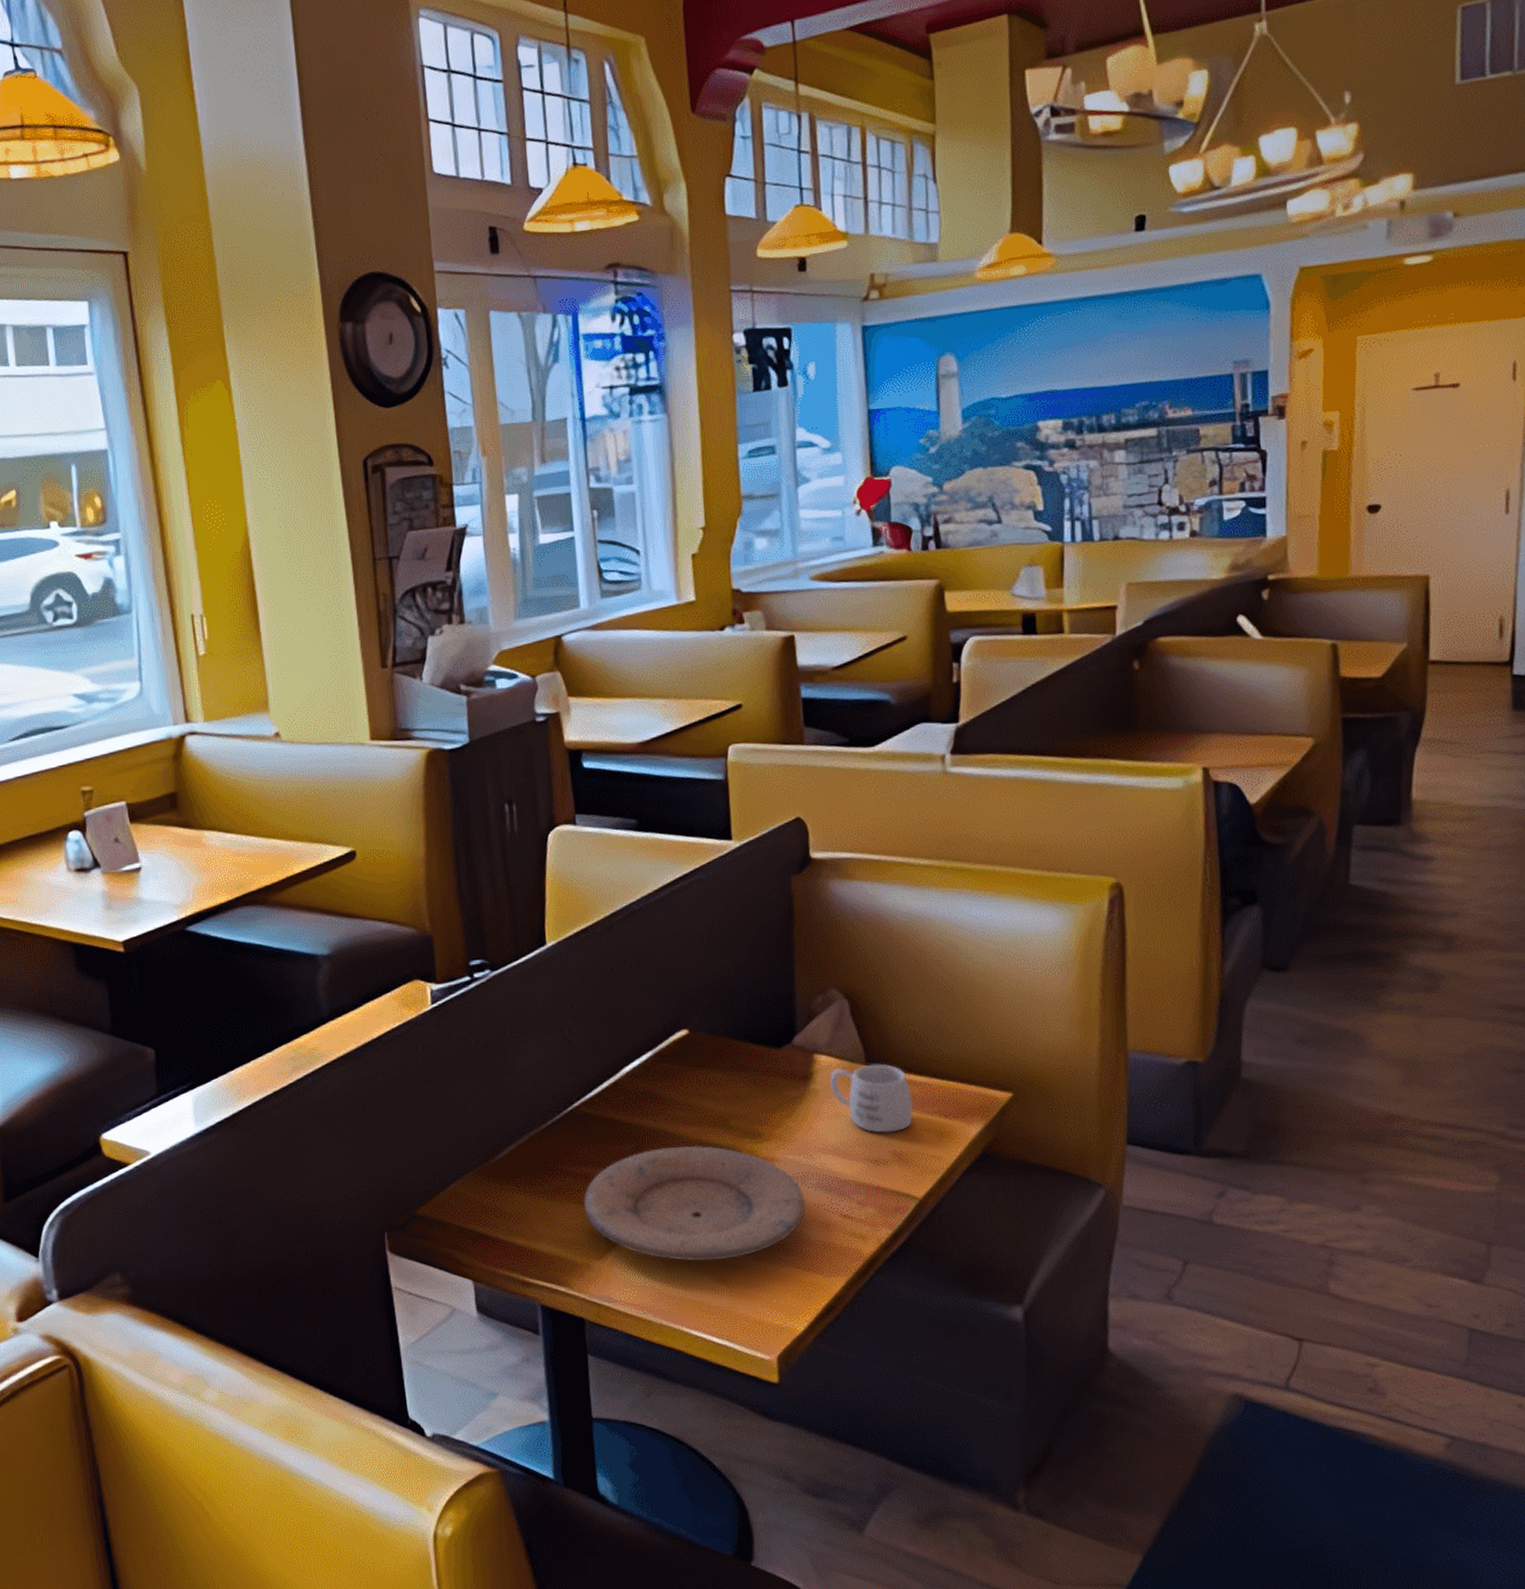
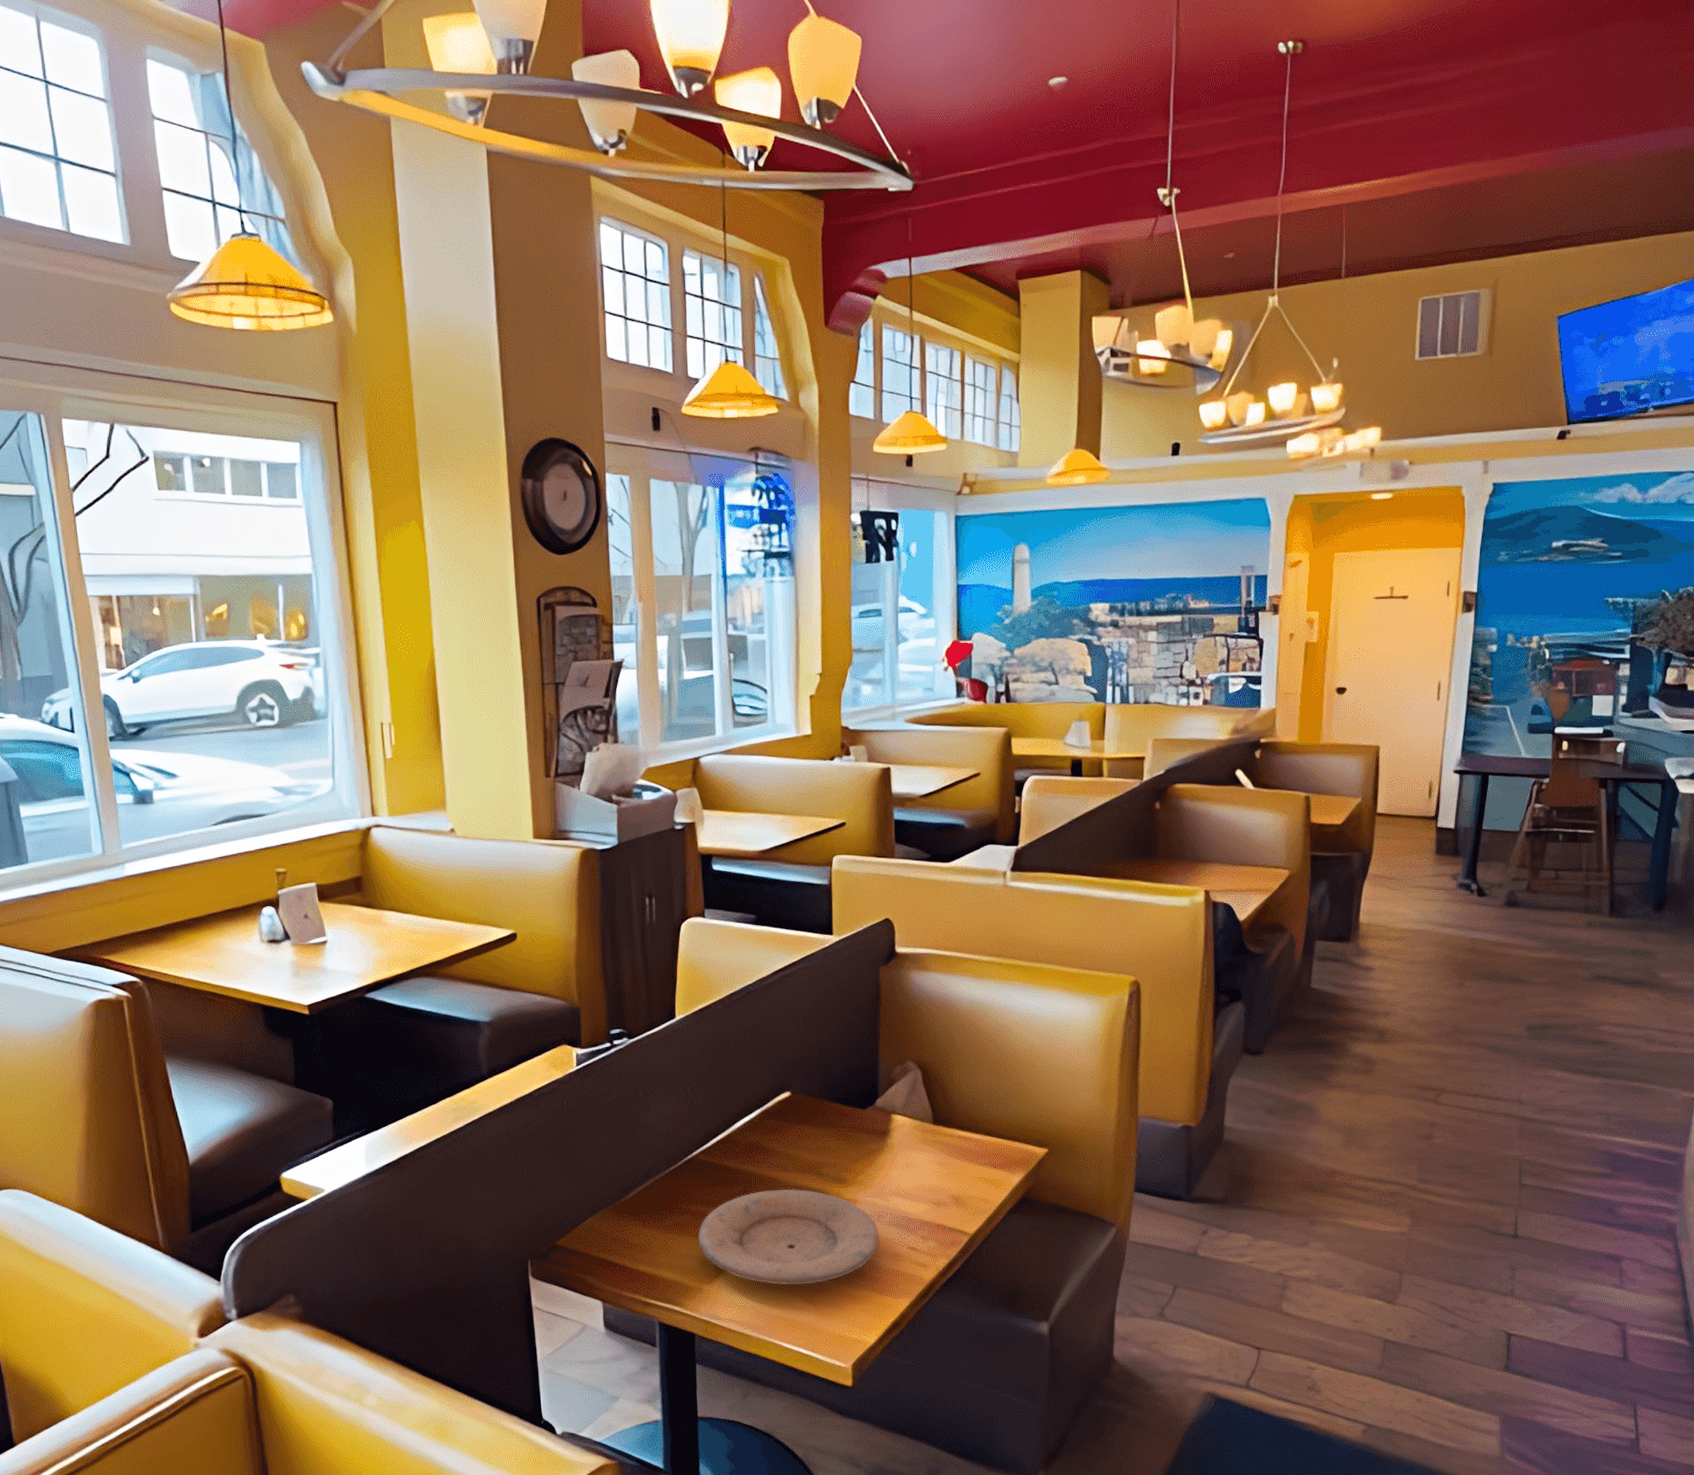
mug: present [830,1063,914,1133] -> none [904,1123,970,1180]

